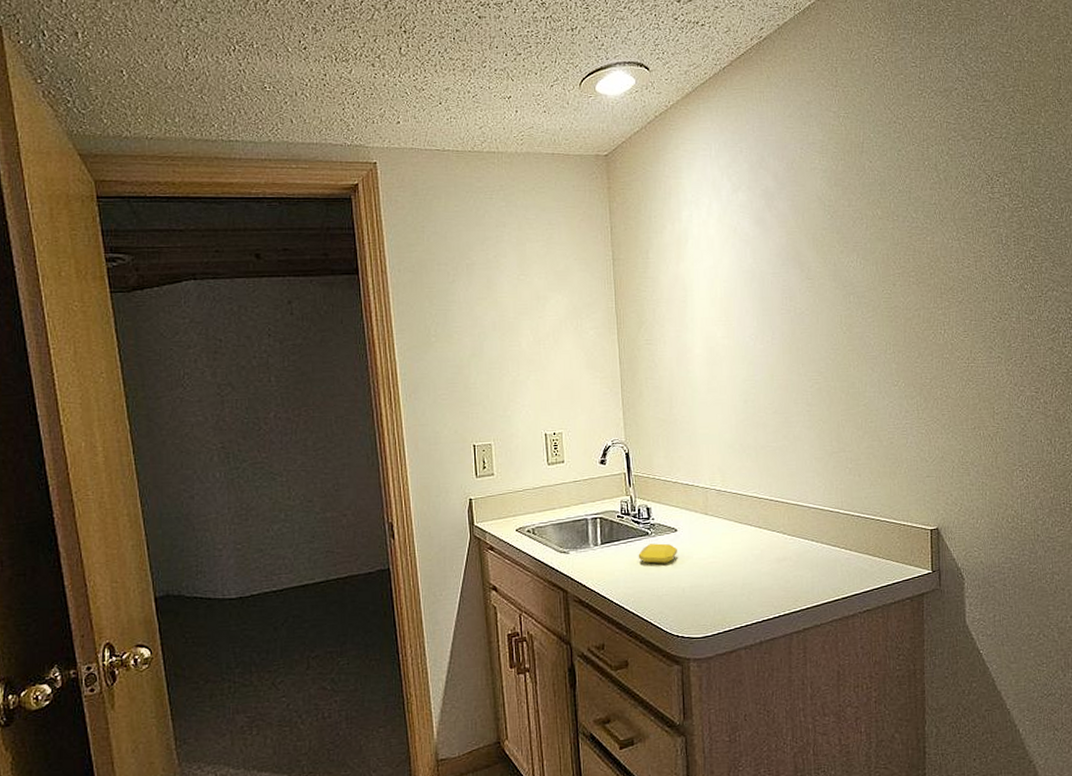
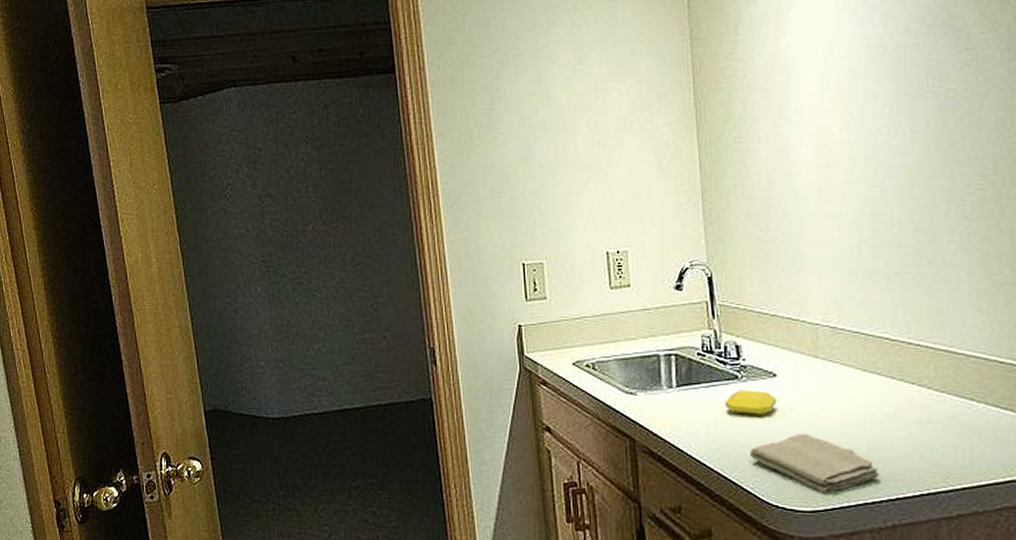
washcloth: none [658,575,750,622] -> present [750,433,879,493]

